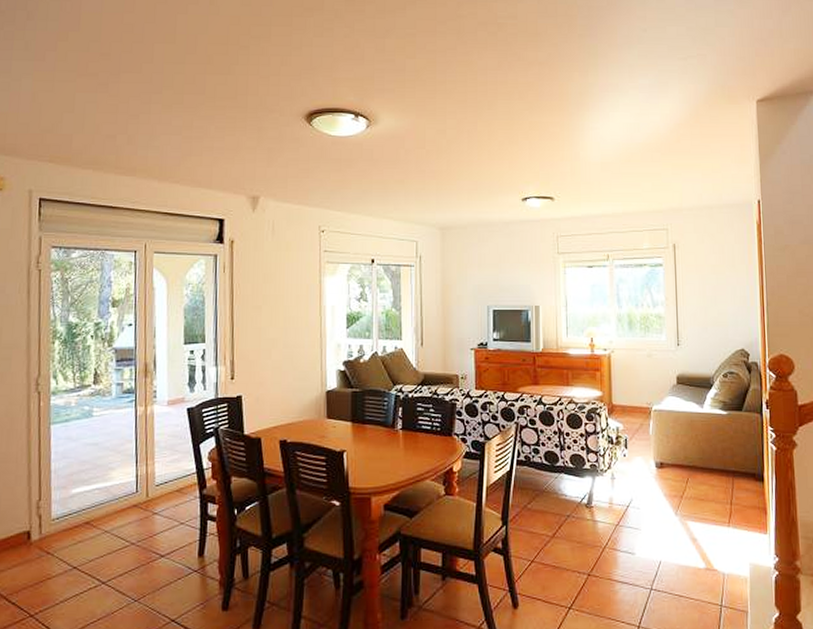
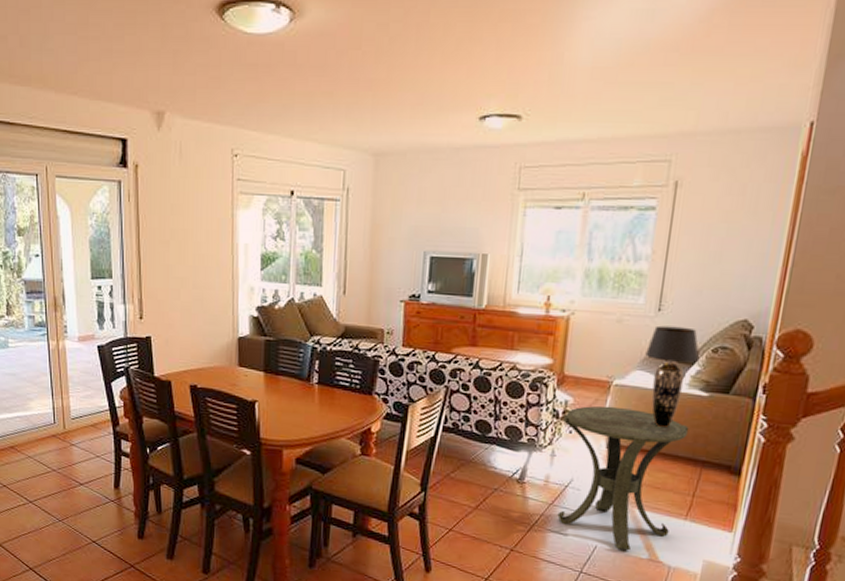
side table: none [618,429,718,563] -> present [557,406,690,551]
table lamp: none [673,357,715,445] -> present [645,325,700,429]

